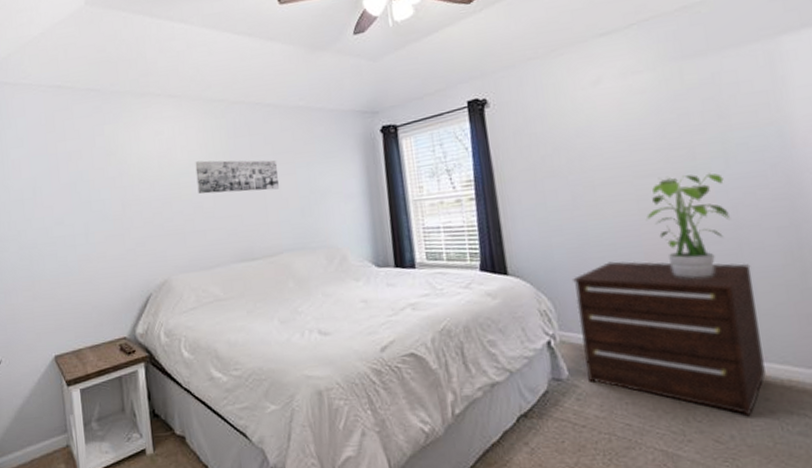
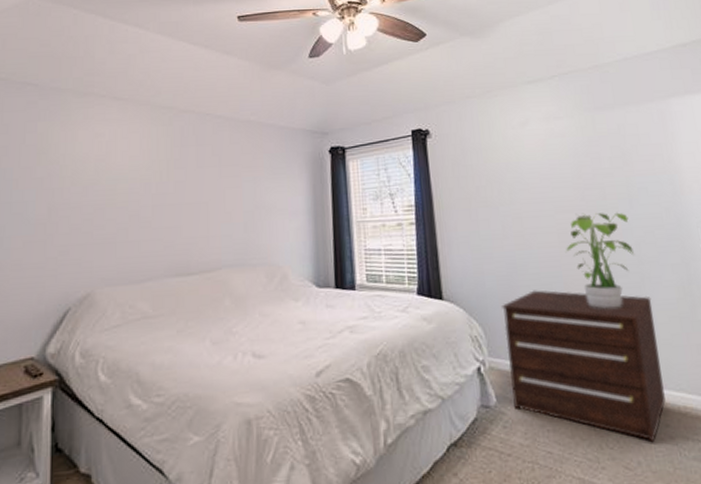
wall art: present [195,160,279,194] -> none [135,167,224,203]

